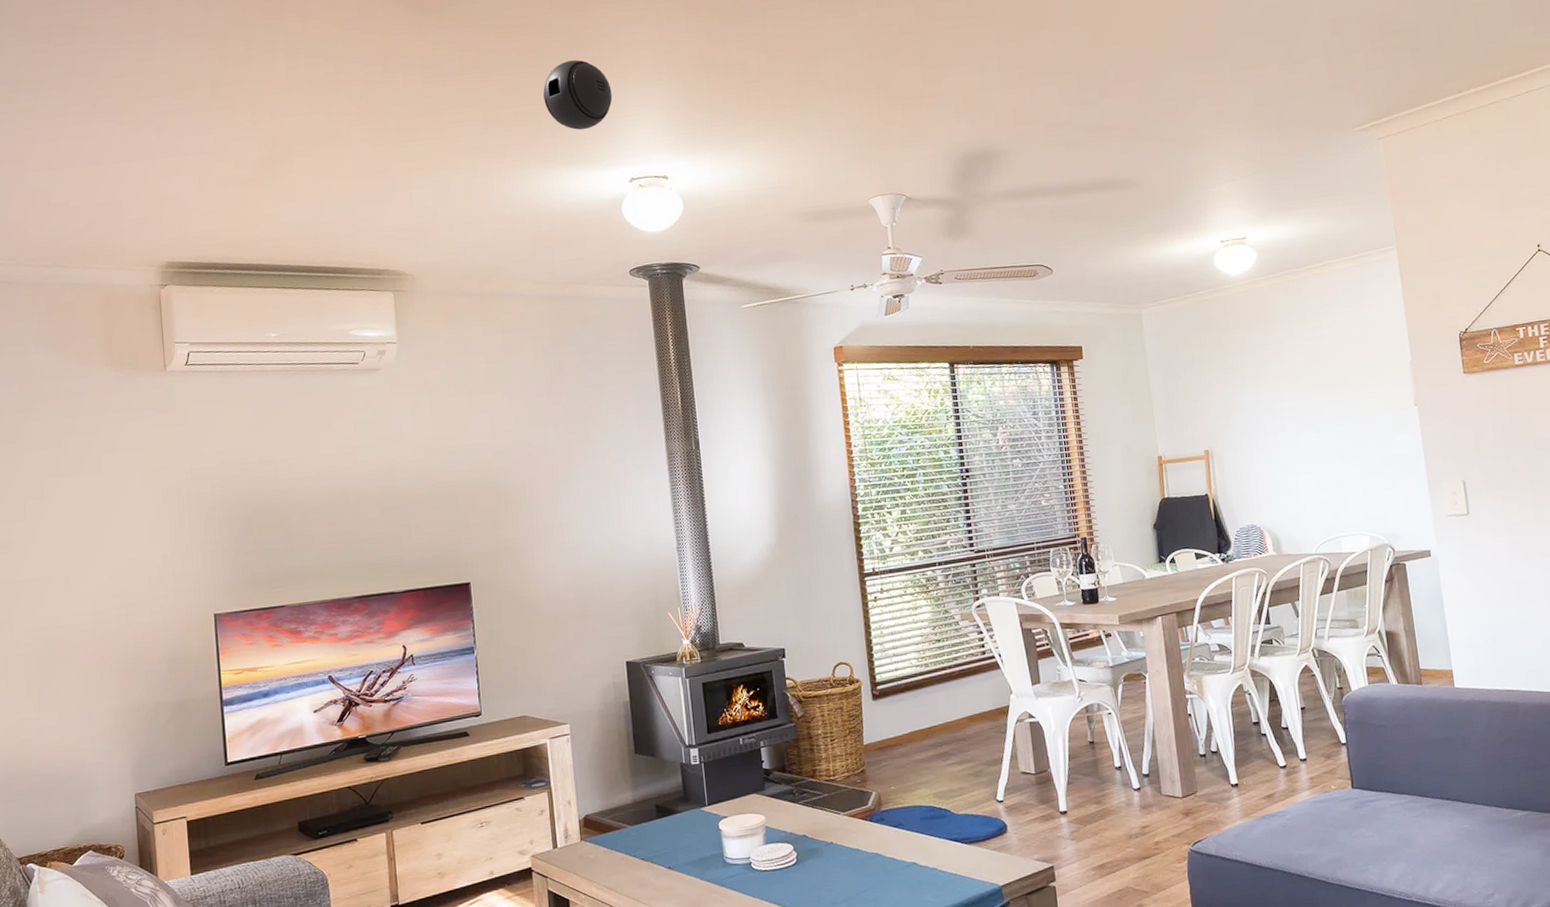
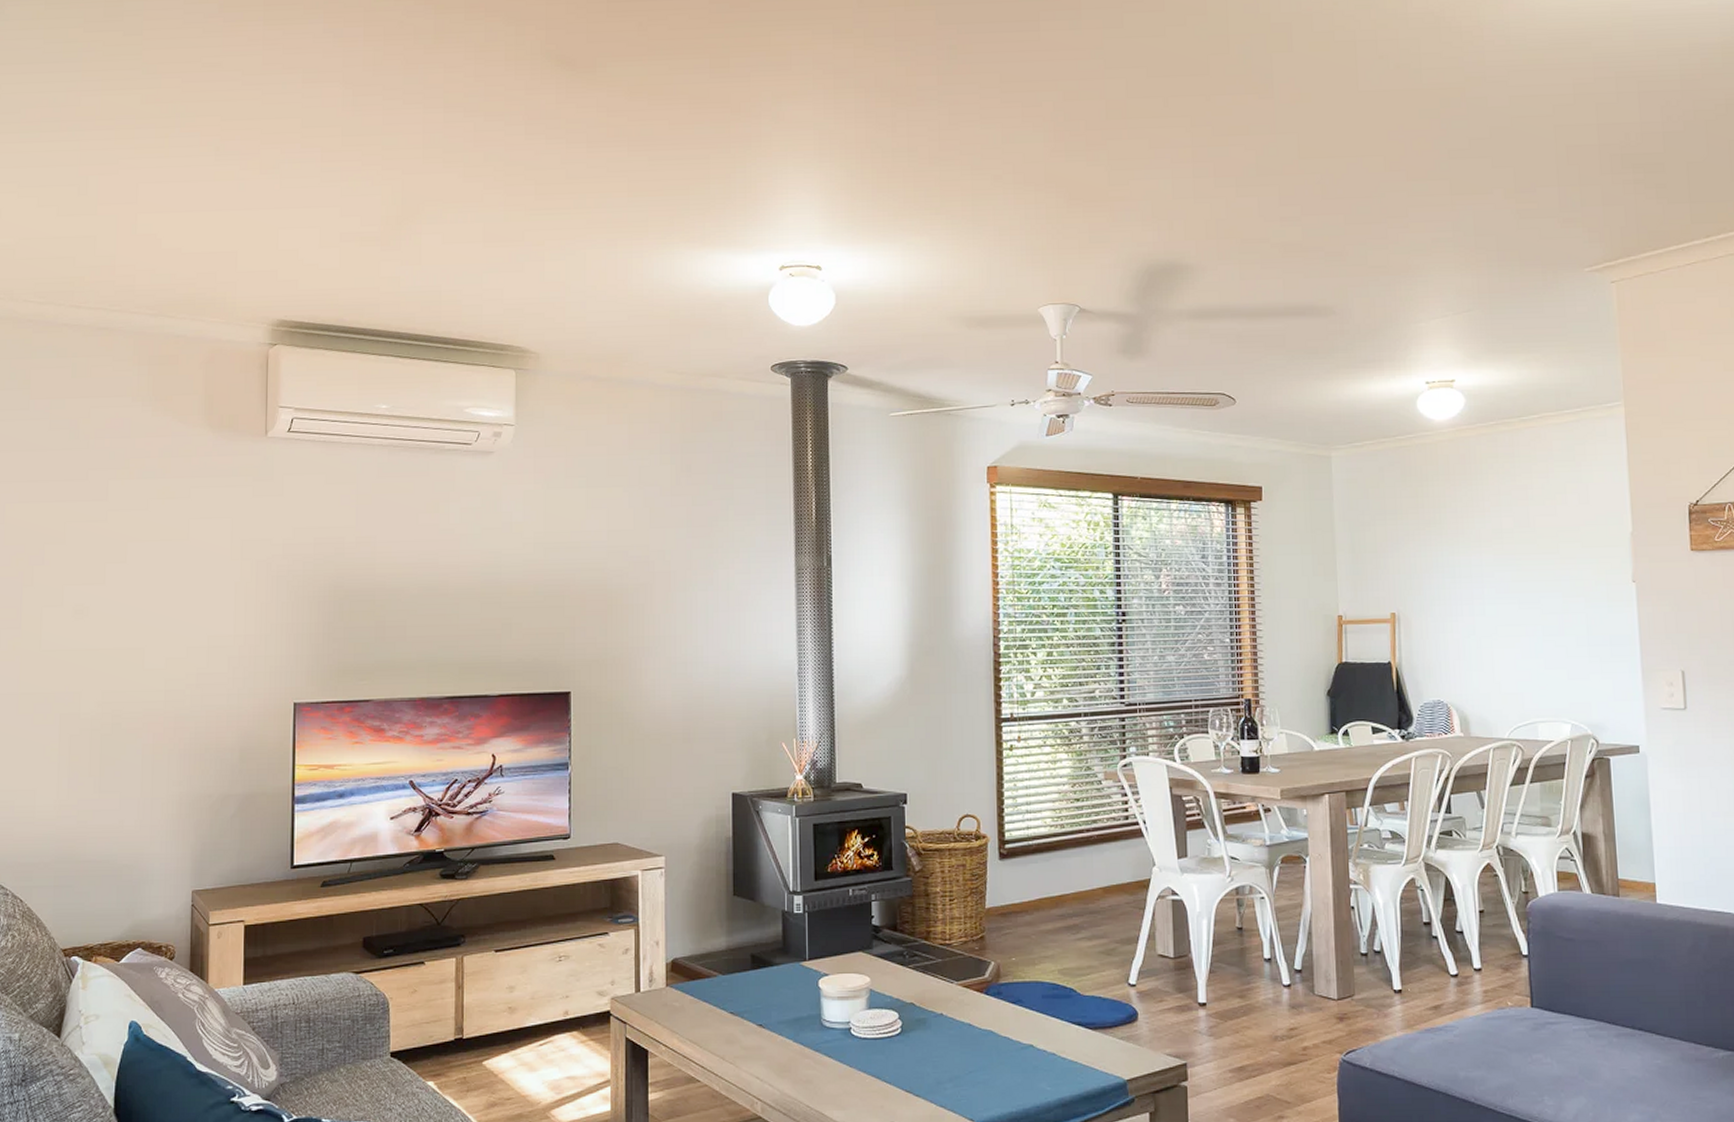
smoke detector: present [543,60,613,130] -> none [694,134,769,211]

